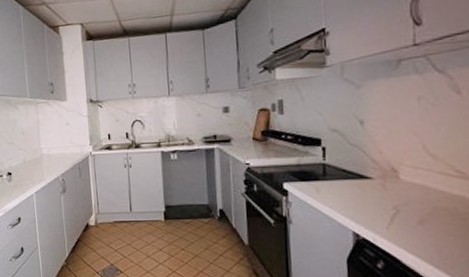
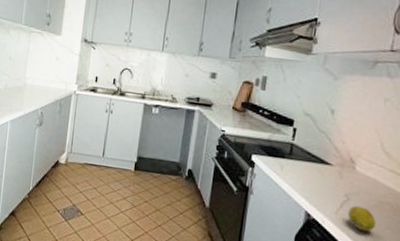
fruit: none [400,217,436,243] -> present [347,205,377,232]

